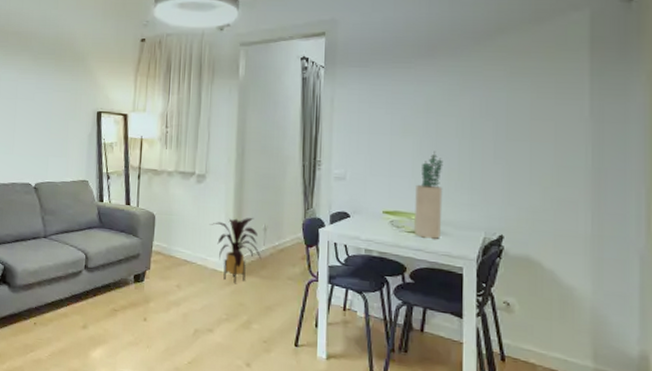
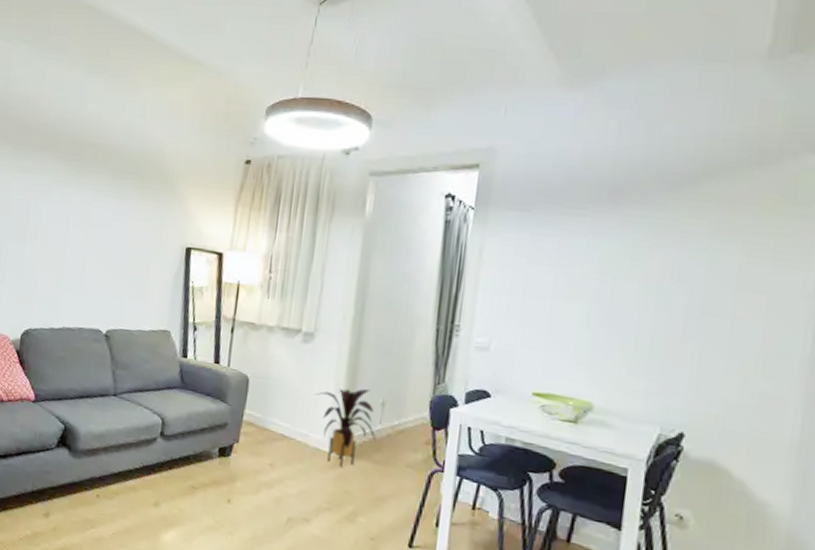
vase: present [414,151,443,239] -> none [570,322,617,432]

